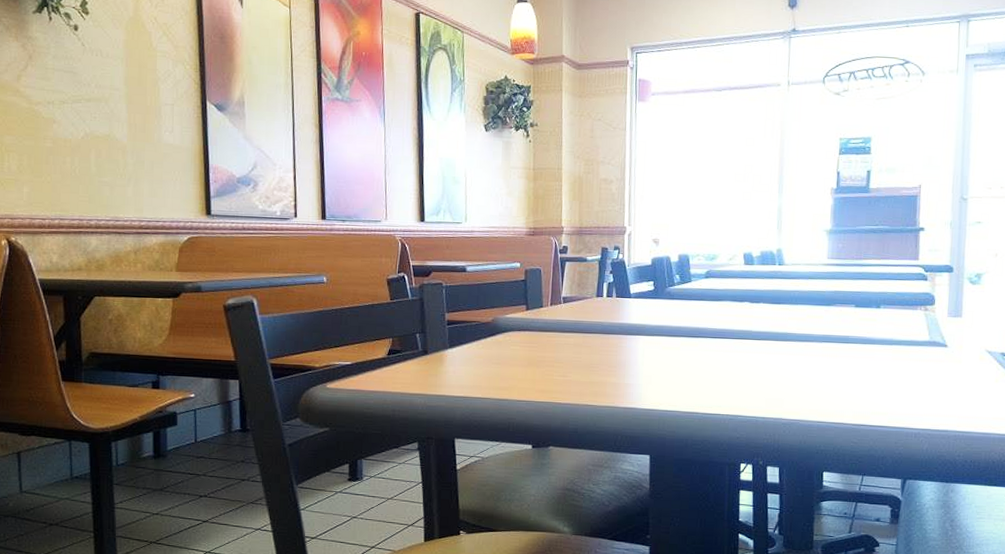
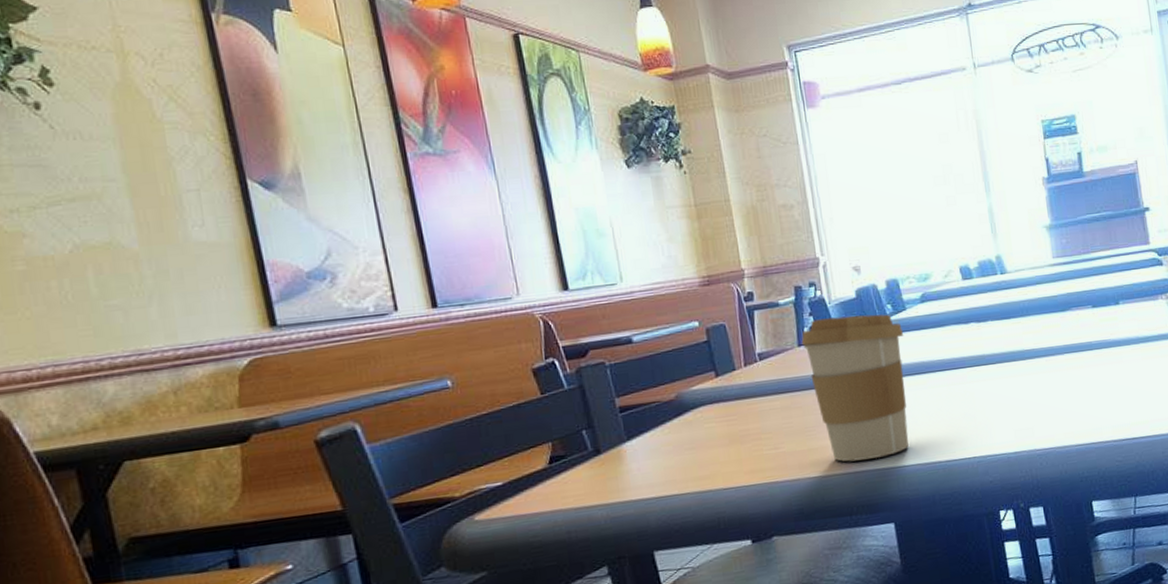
coffee cup: none [599,277,686,400] -> present [801,314,909,462]

